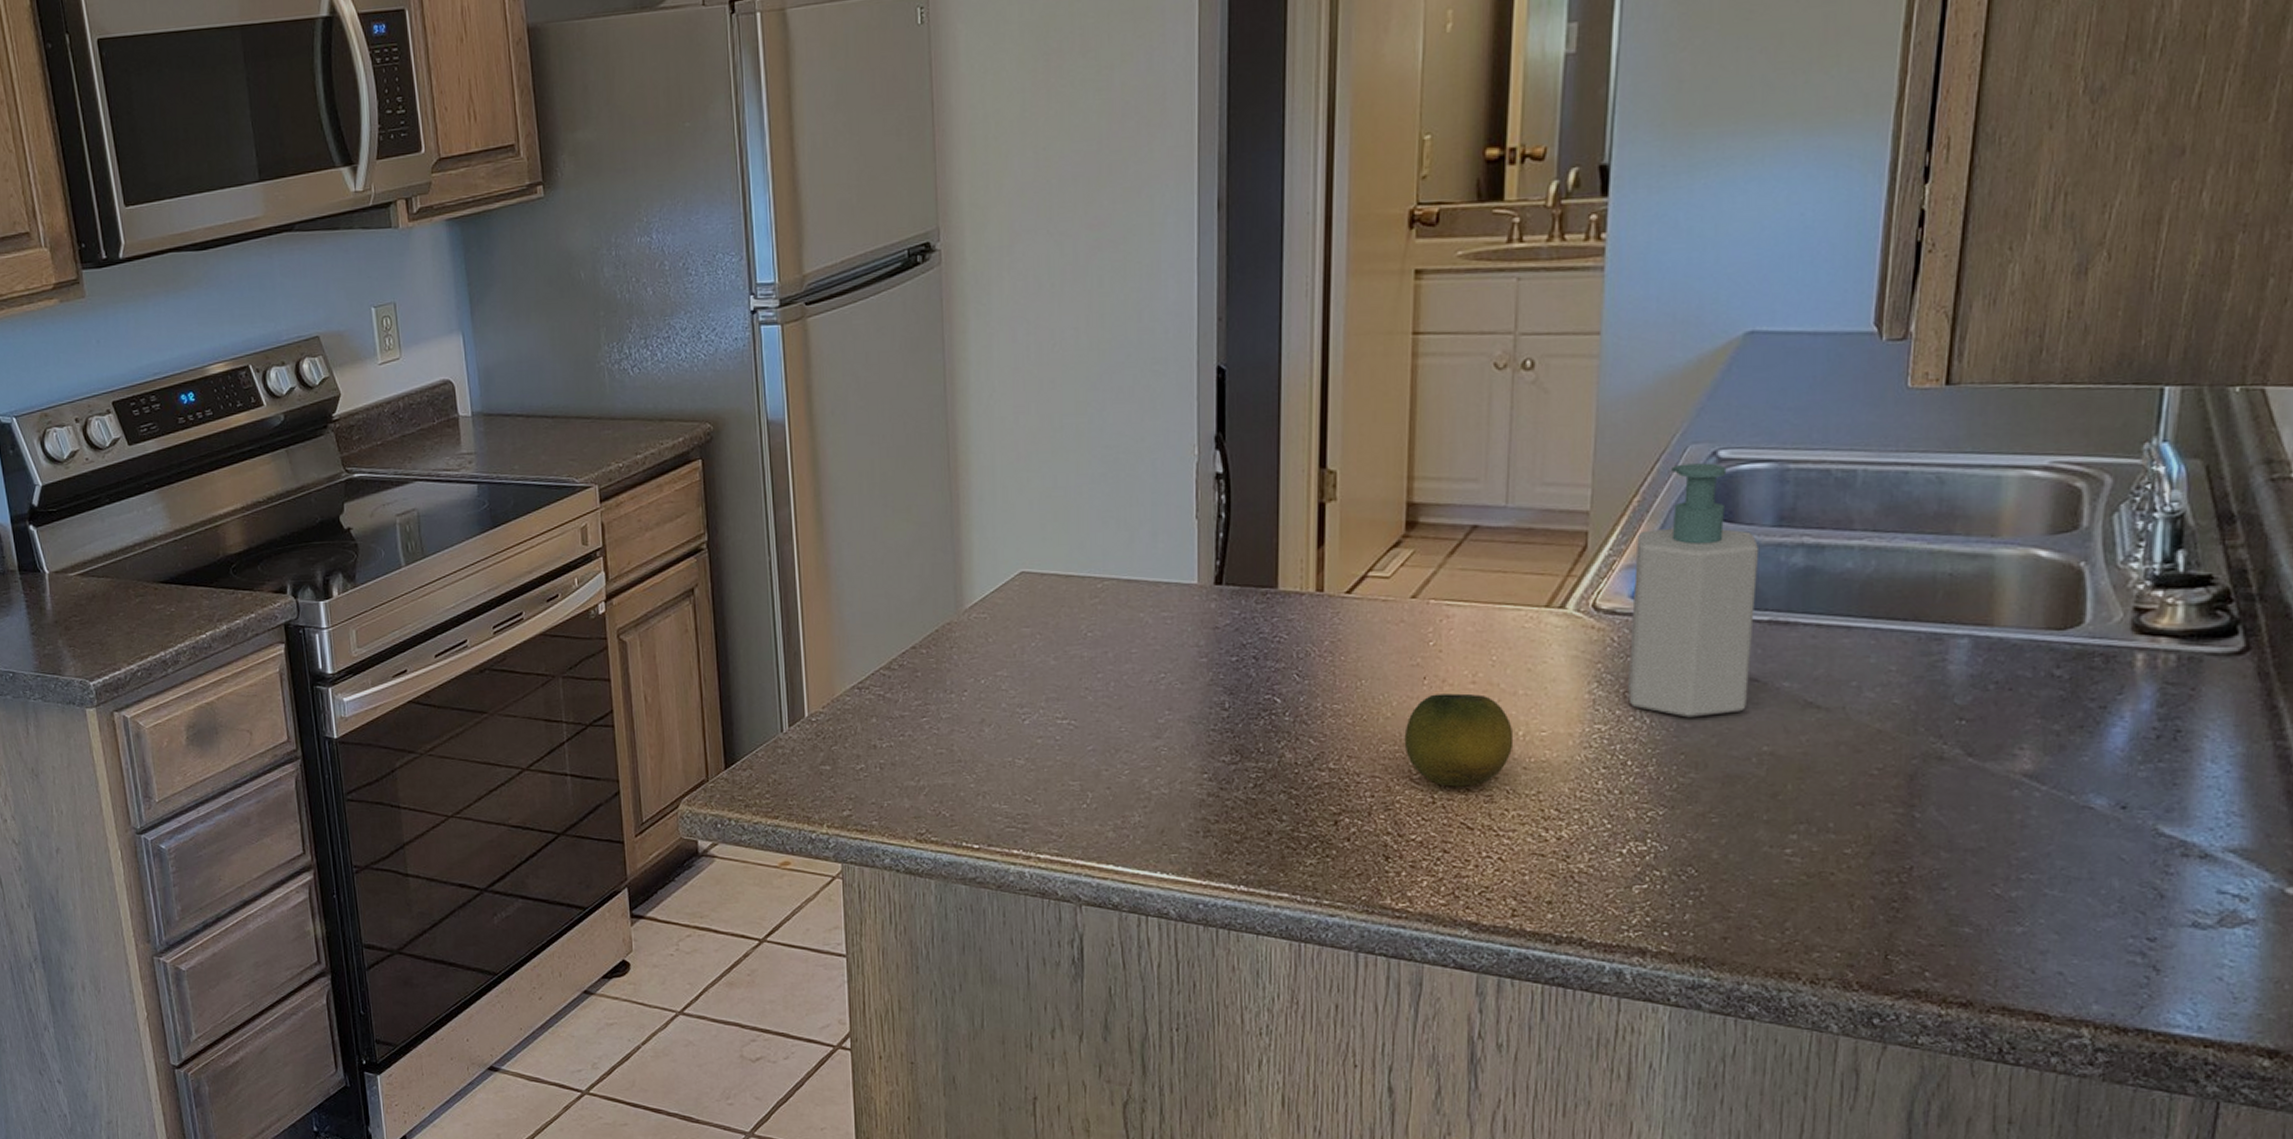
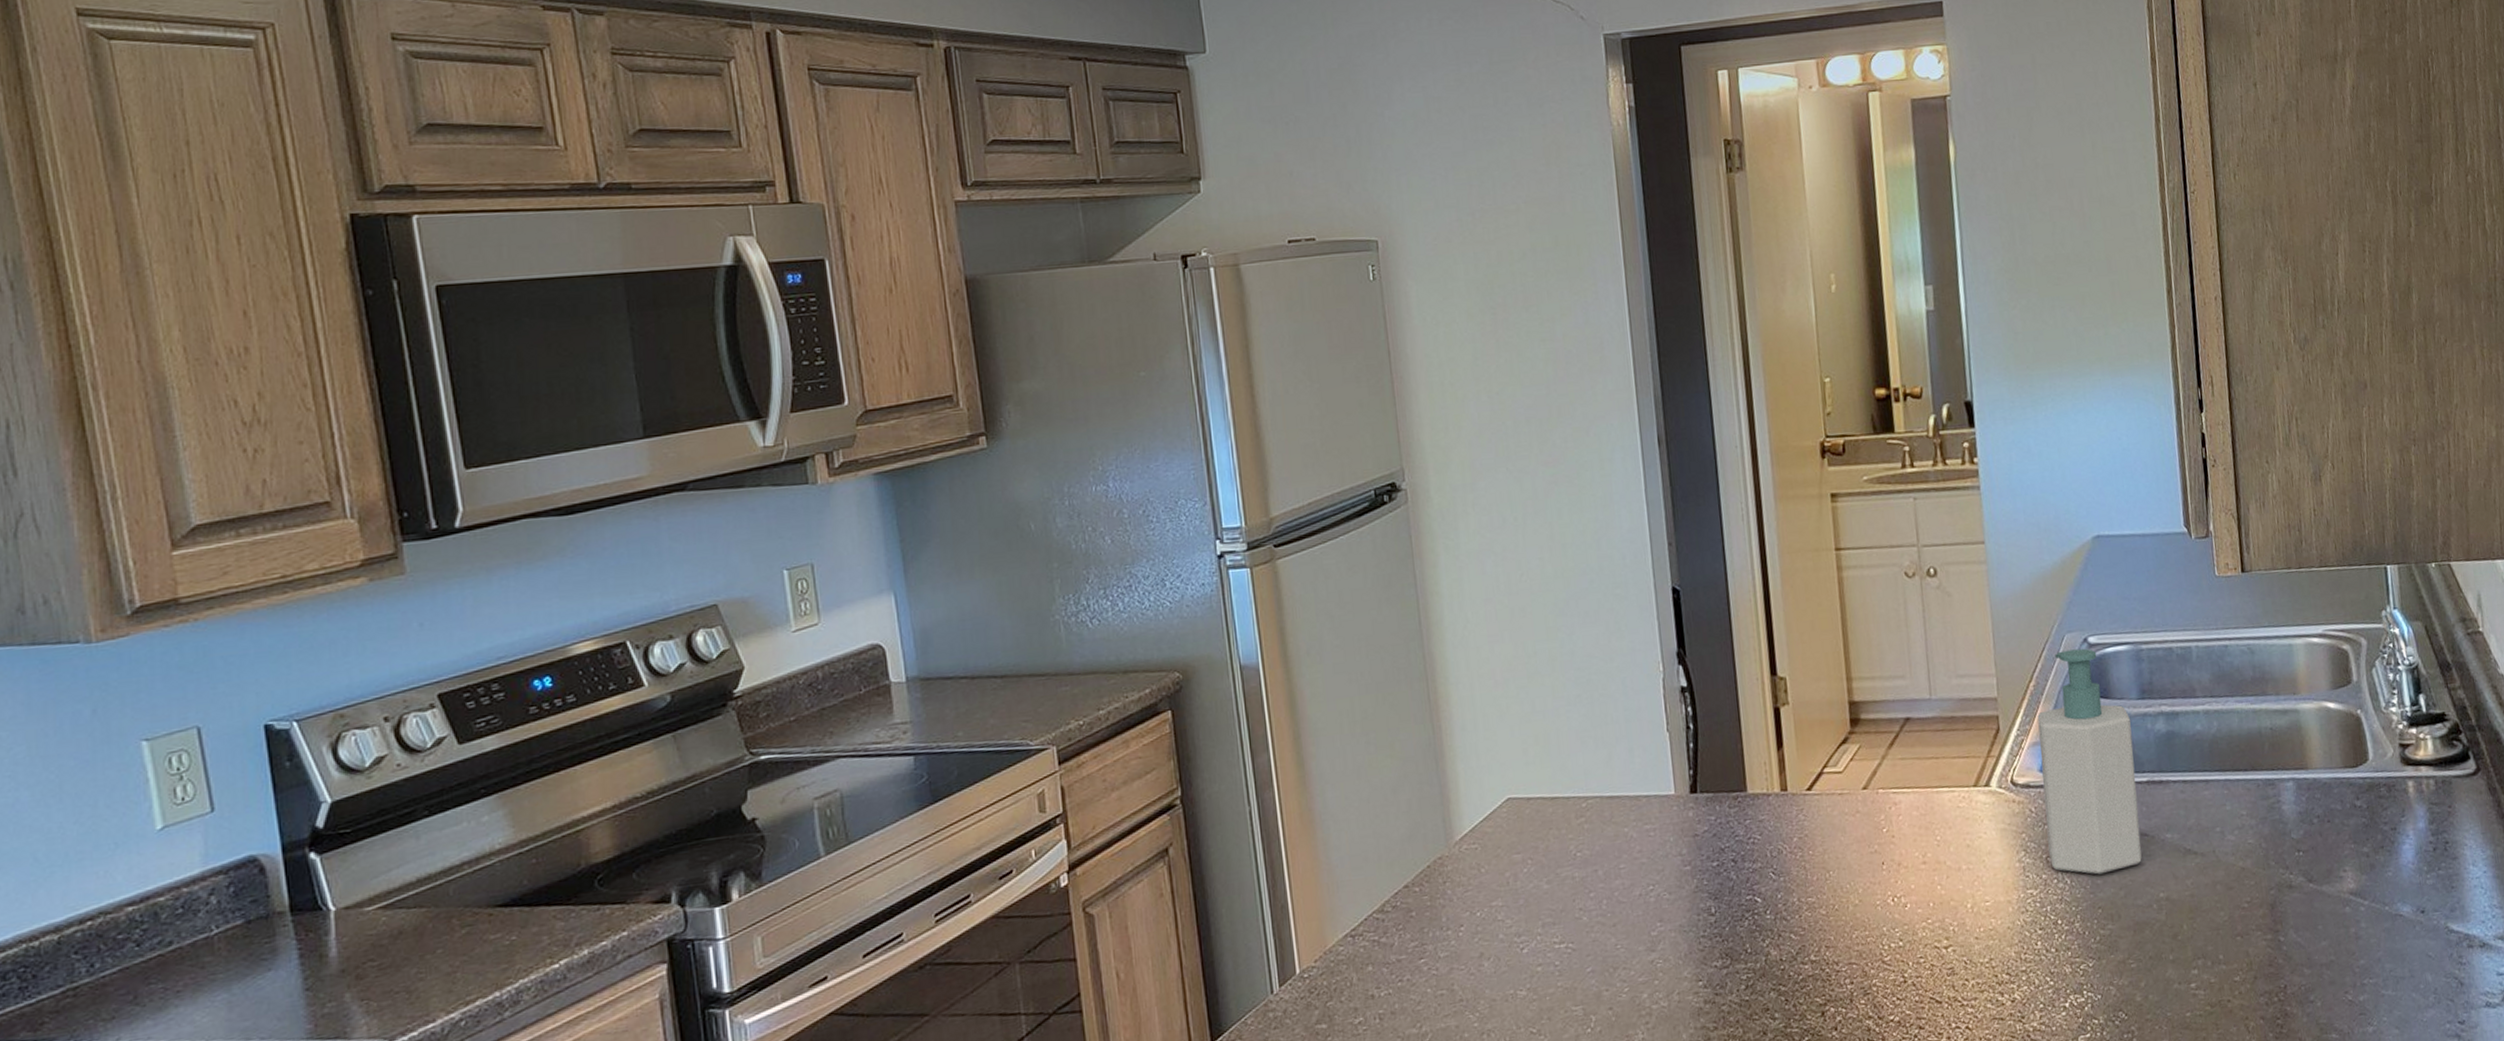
fruit: present [1404,693,1514,787] -> none [1872,873,1965,965]

